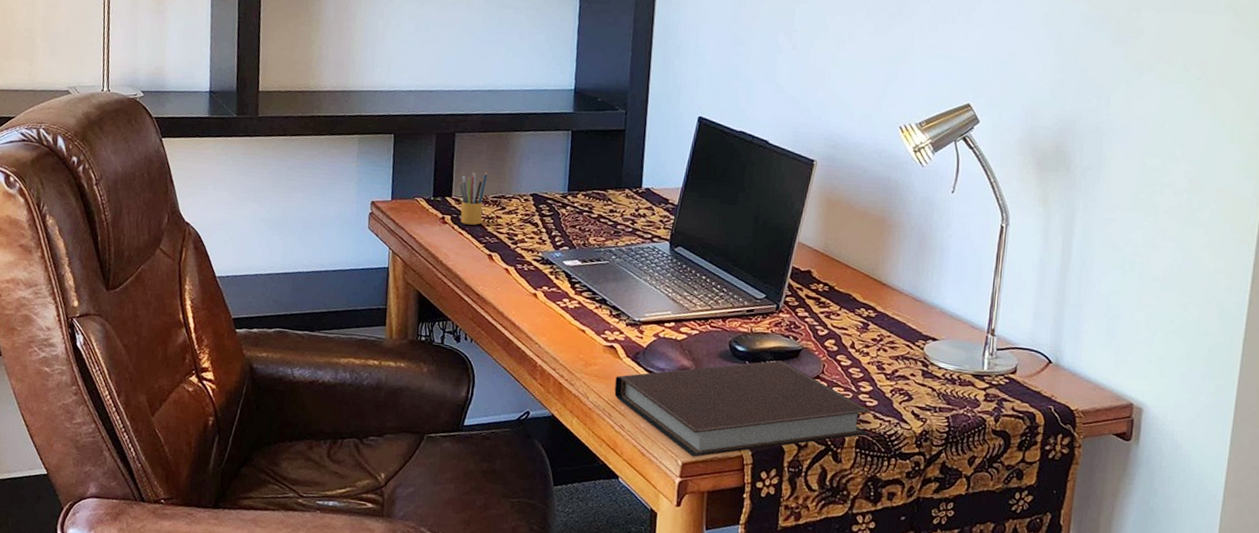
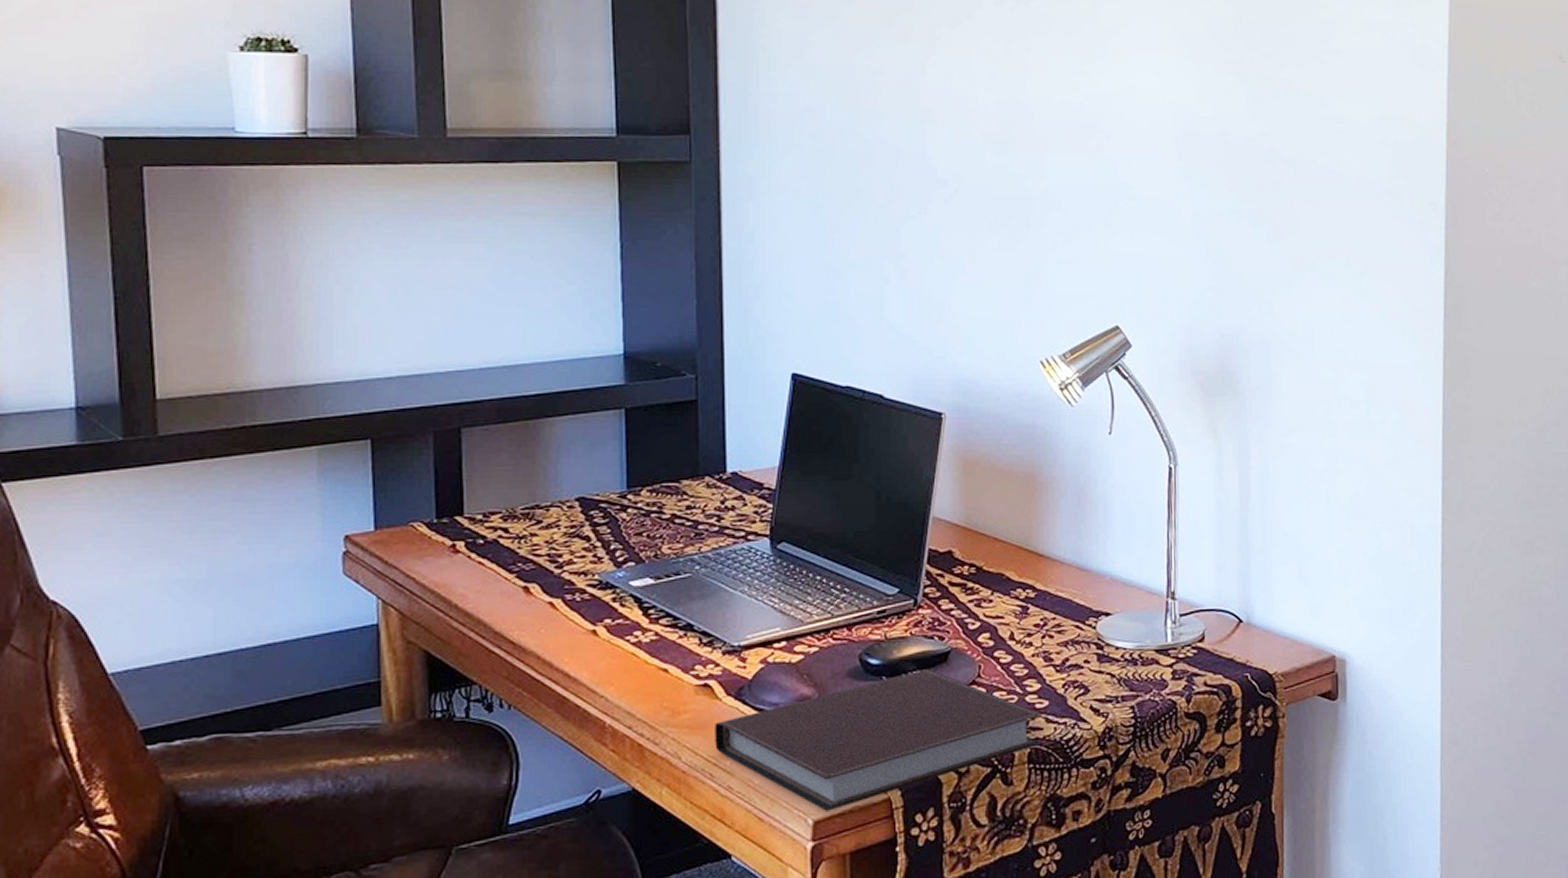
pencil box: present [459,170,488,225] -> none [472,475,512,550]

